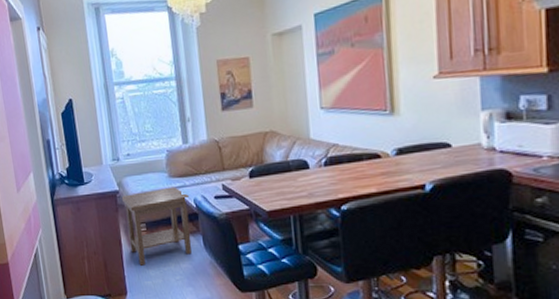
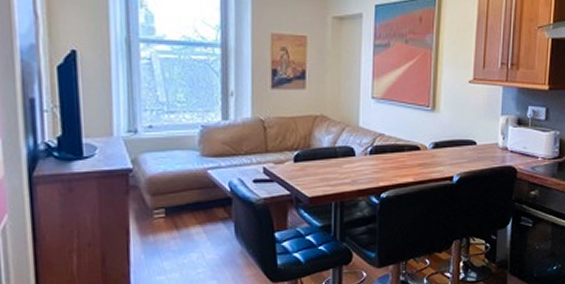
side table: present [121,187,192,266] -> none [135,167,223,258]

